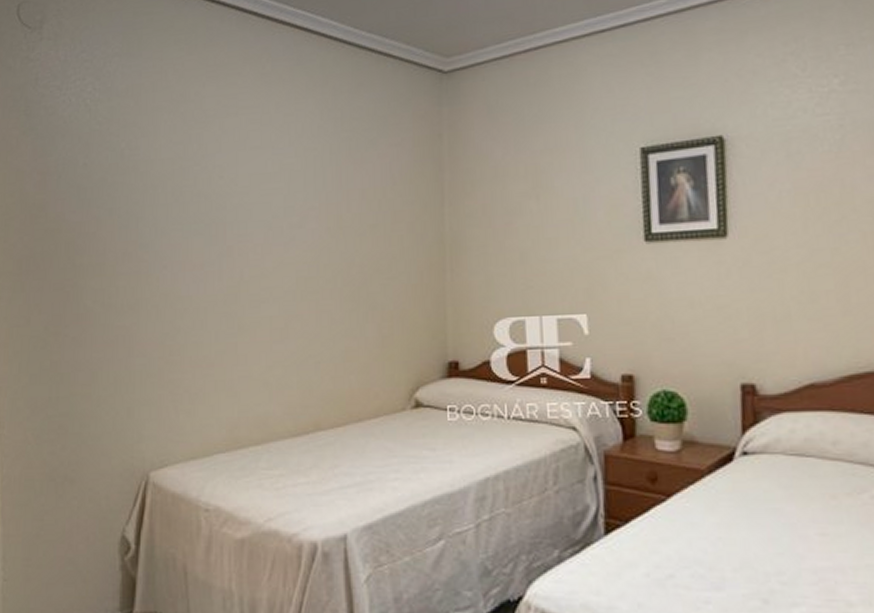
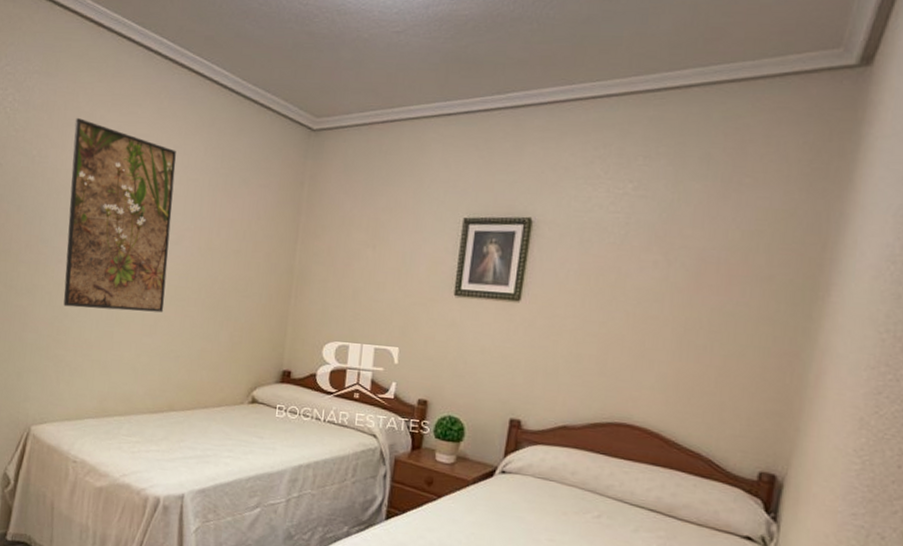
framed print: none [166,98,294,320] -> present [63,117,176,313]

